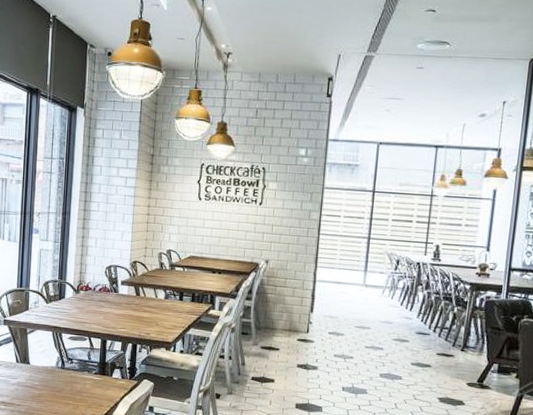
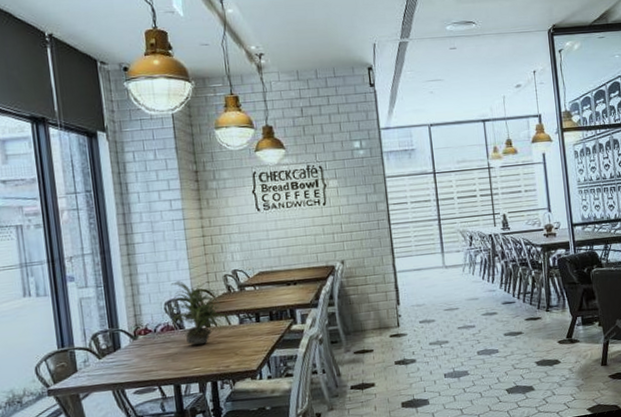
potted plant: none [102,250,156,310] -> present [162,281,229,345]

